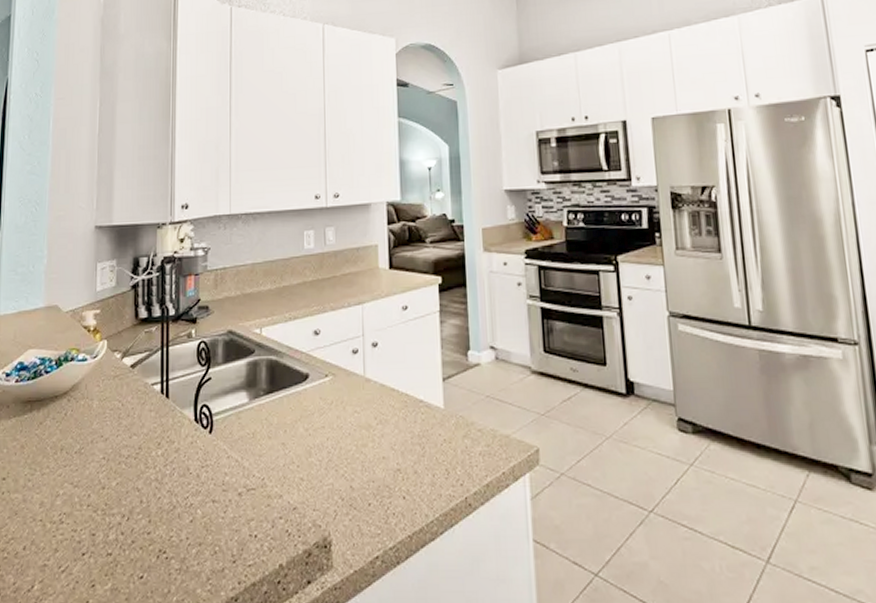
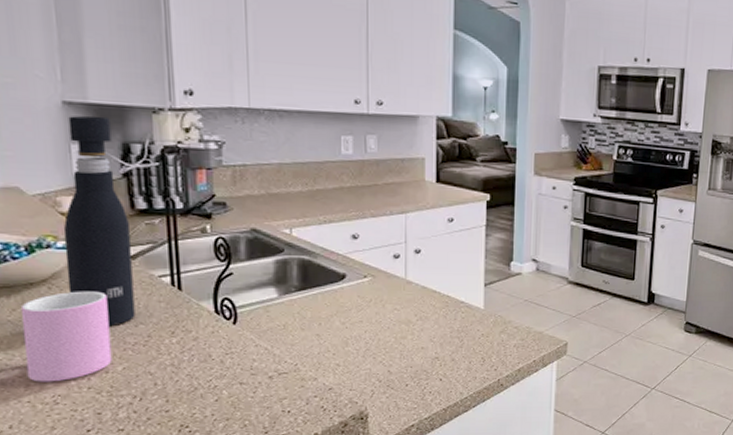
cup: none [43,402,111,499] -> present [20,291,112,382]
pepper grinder: none [82,235,134,439] -> present [63,115,136,327]

